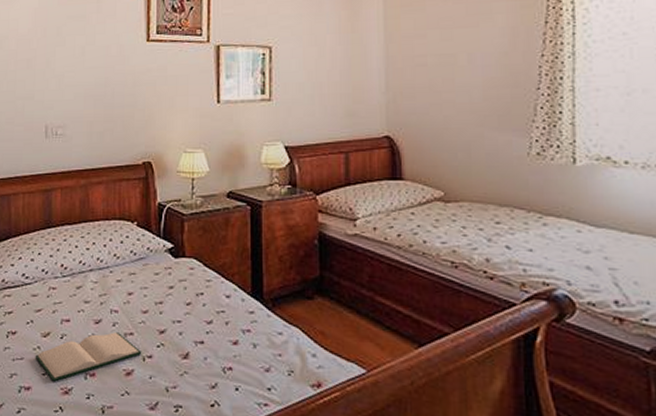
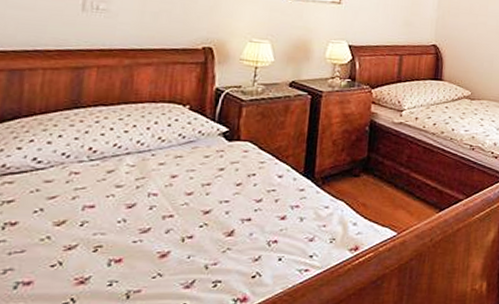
hardback book: present [35,332,142,382] -> none [41,216,182,273]

